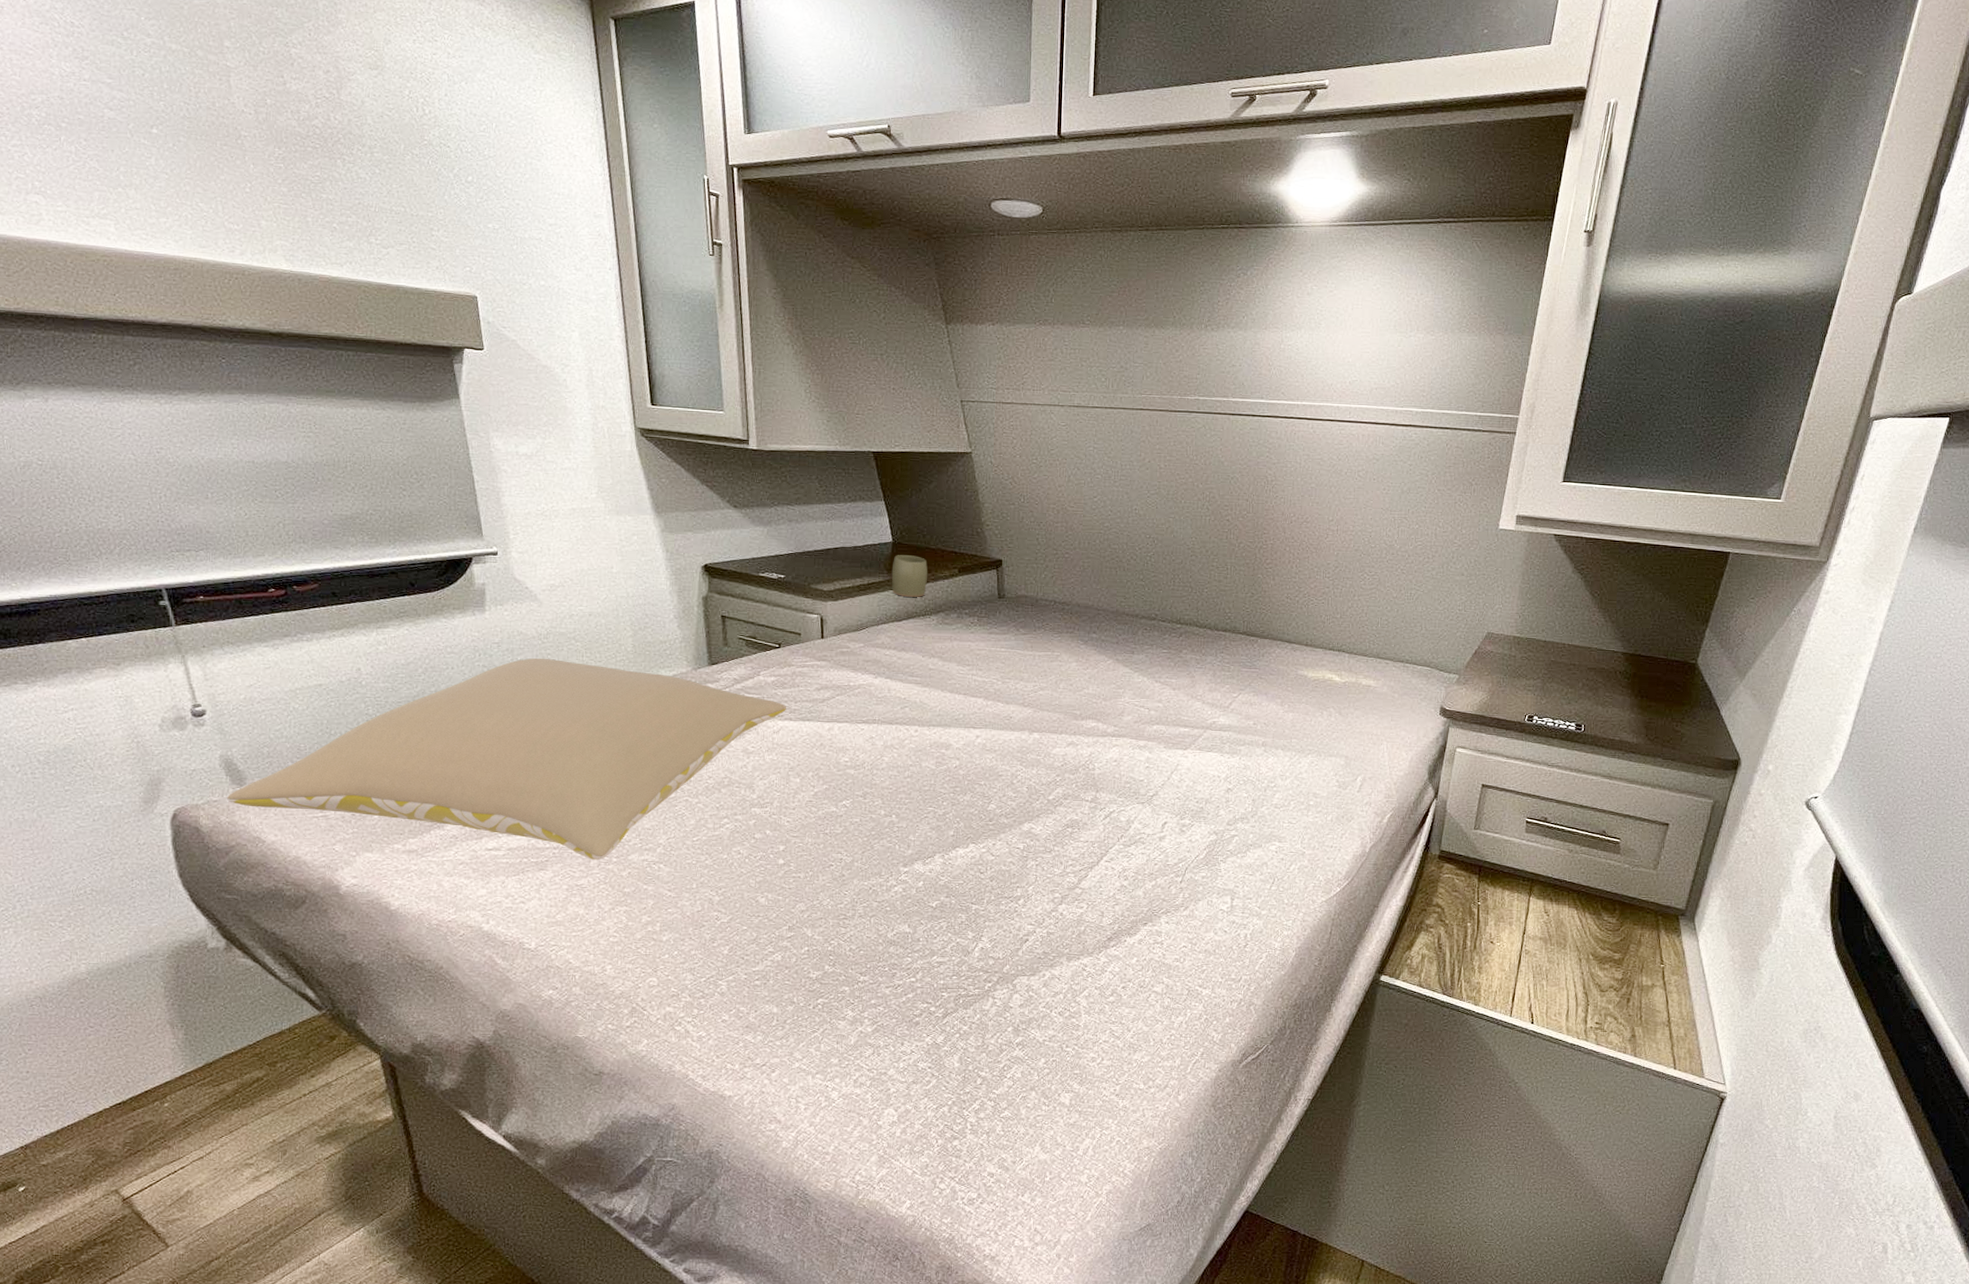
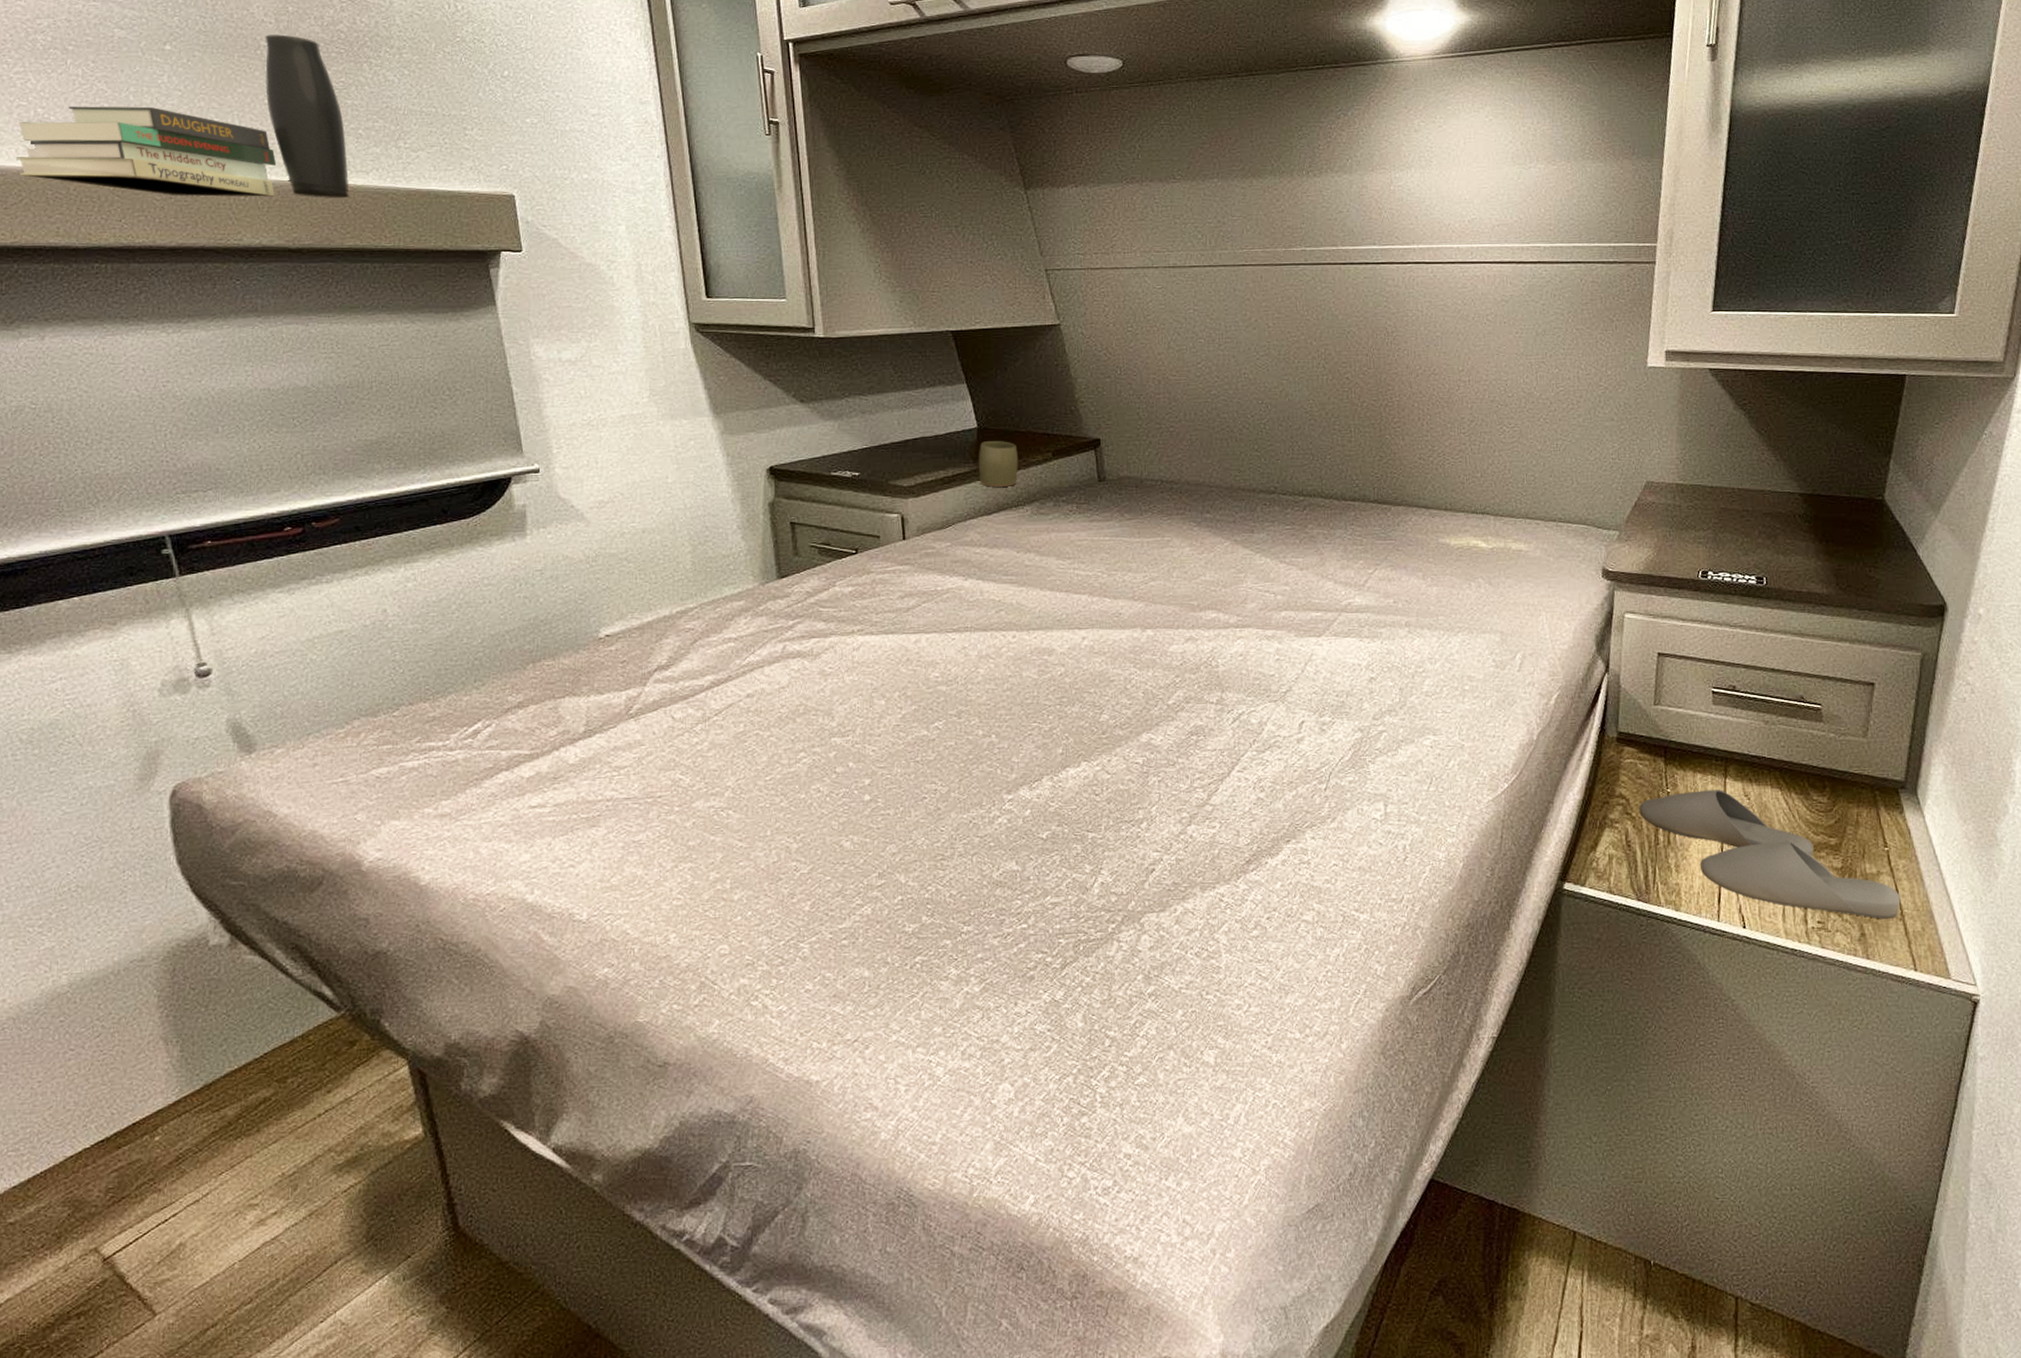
books: none [16,182,258,282] -> present [15,106,277,197]
pillow: present [226,657,787,861] -> none [233,583,868,811]
vase: none [245,125,325,288] -> present [265,34,349,198]
slippers: none [1452,905,1669,1024] -> present [1639,789,1901,919]

